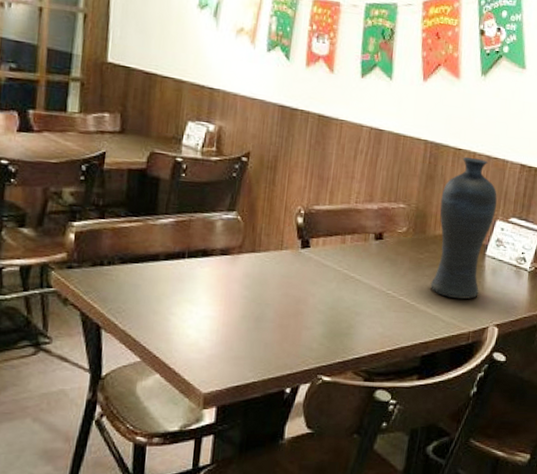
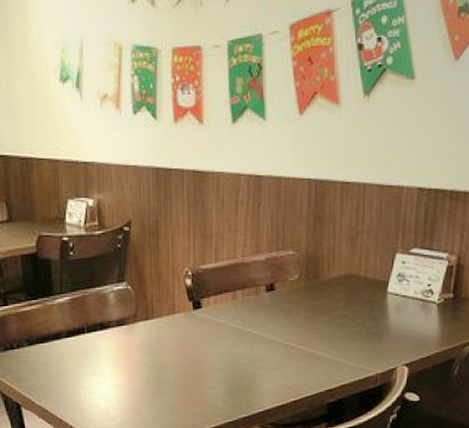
vase: present [430,157,497,299] -> none [329,189,394,342]

